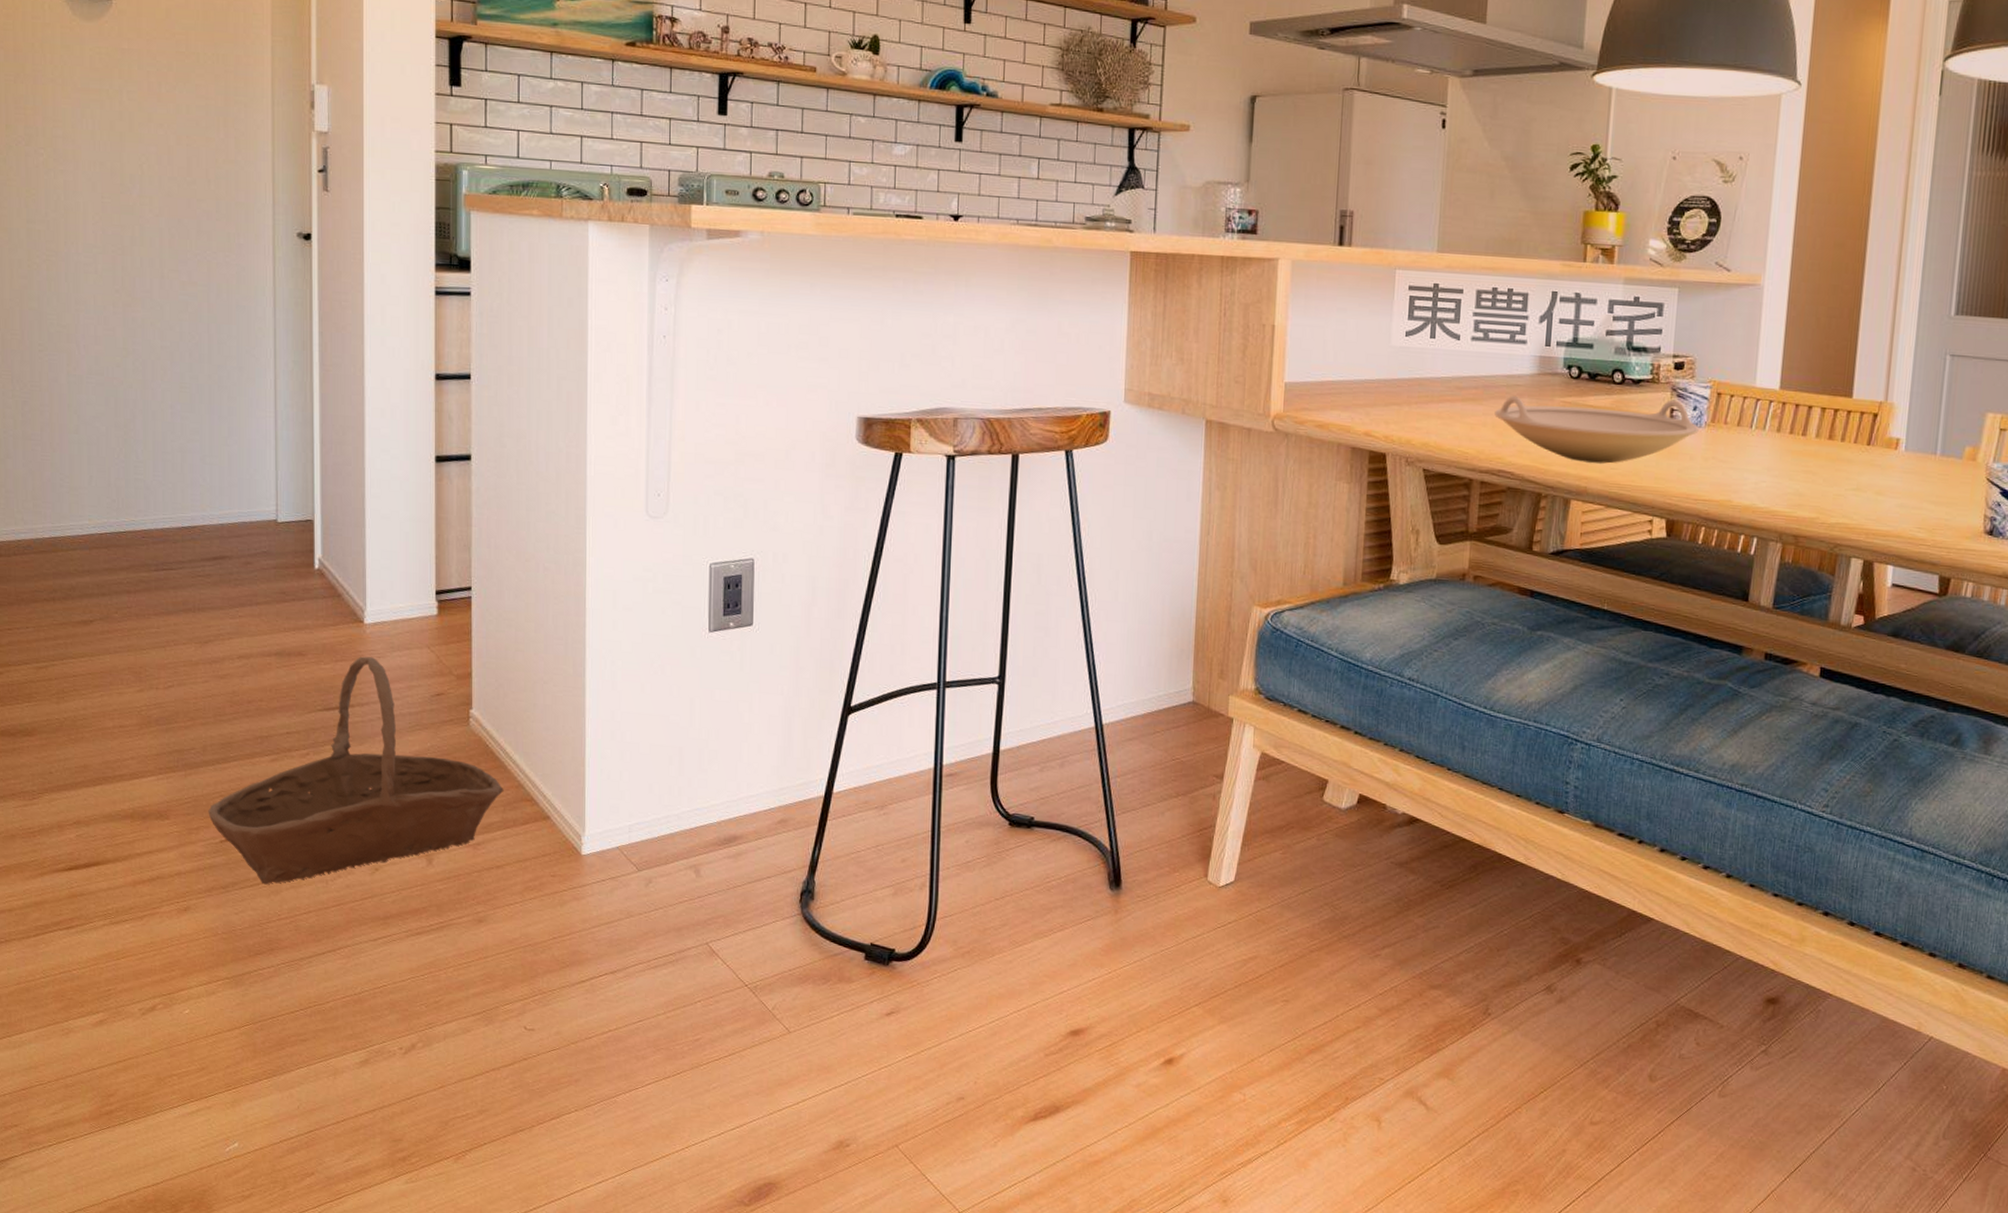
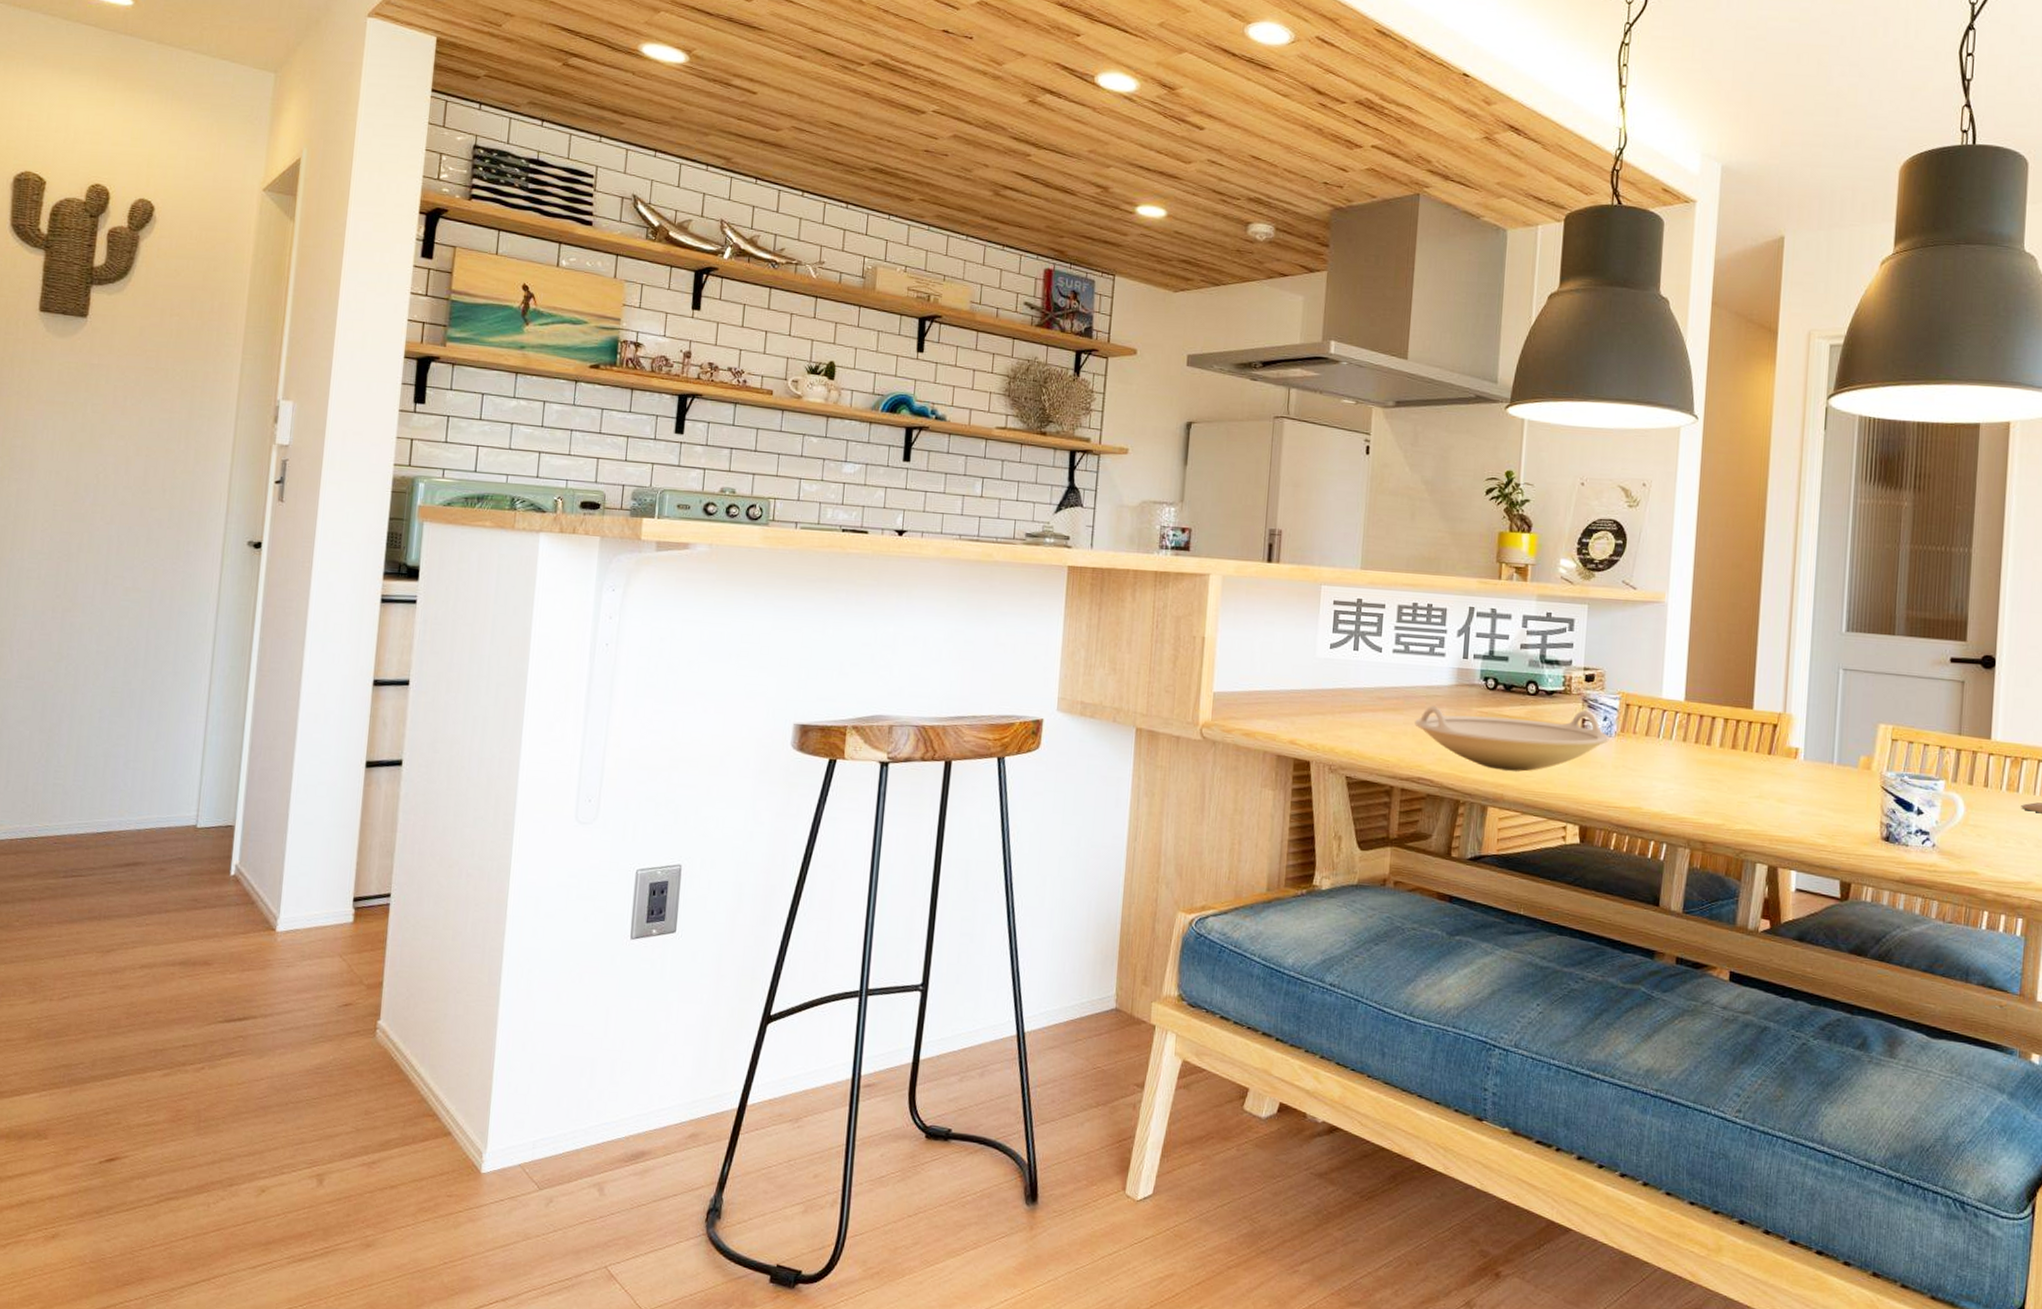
basket: present [208,656,504,885] -> none [90,965,406,1209]

